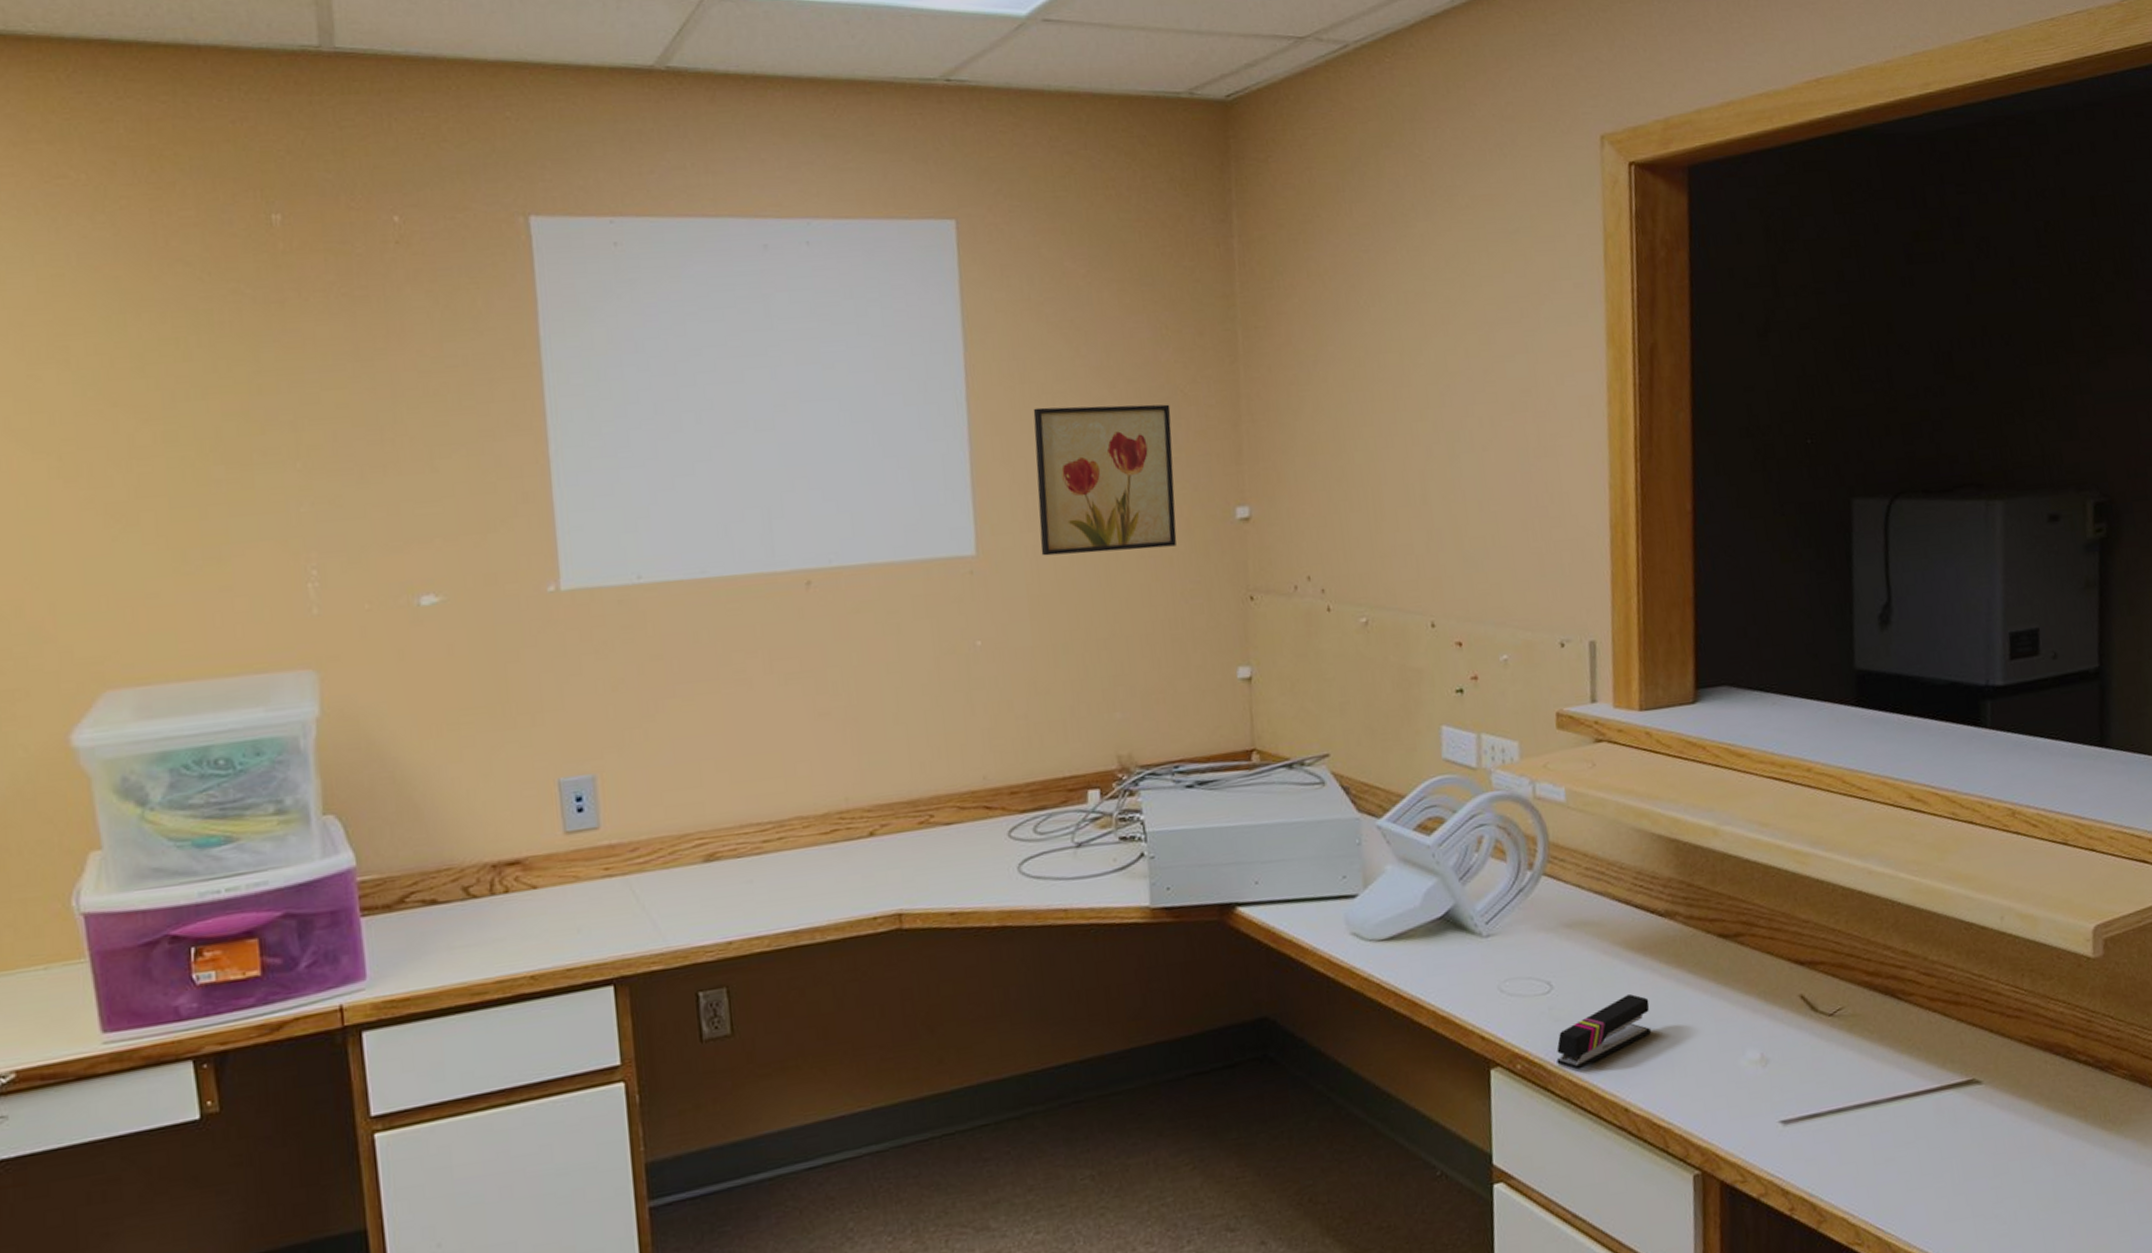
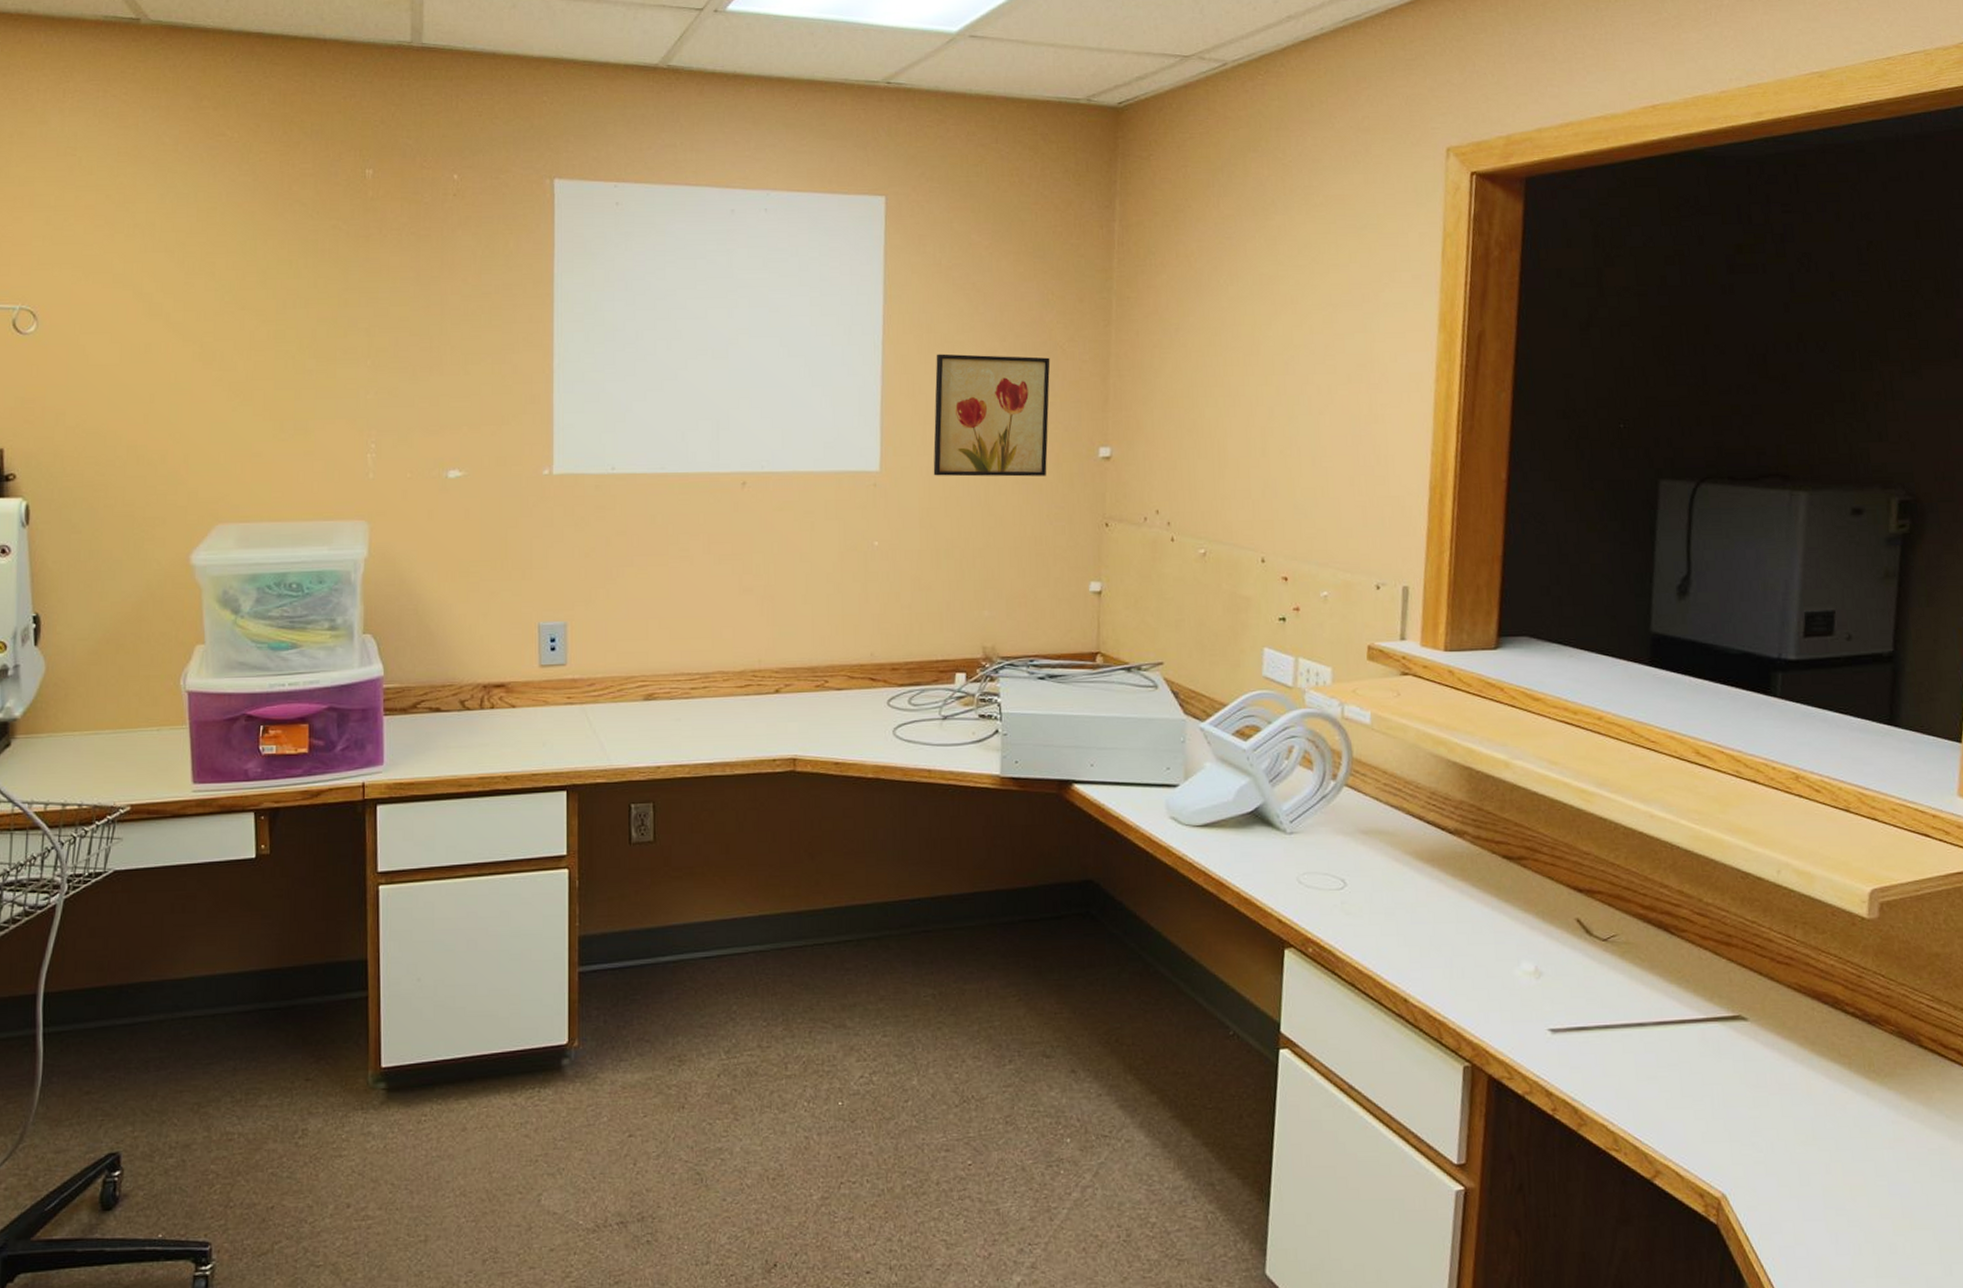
stapler: present [1556,993,1652,1070] -> none [1345,898,1434,959]

